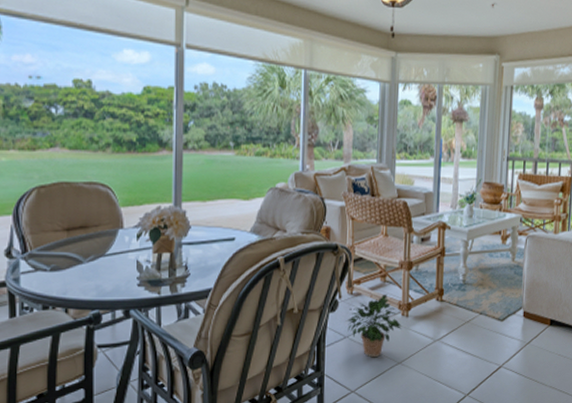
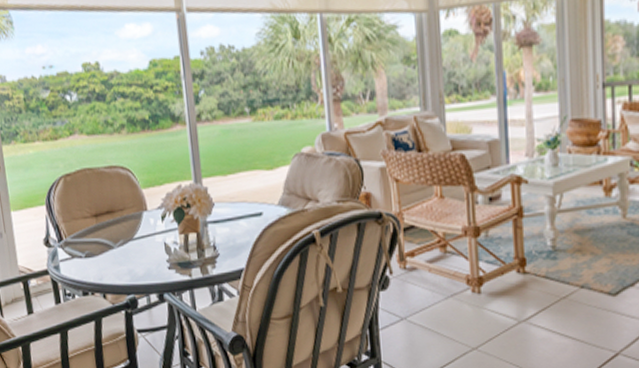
potted plant: present [345,294,402,358] -> none [400,267,474,343]

